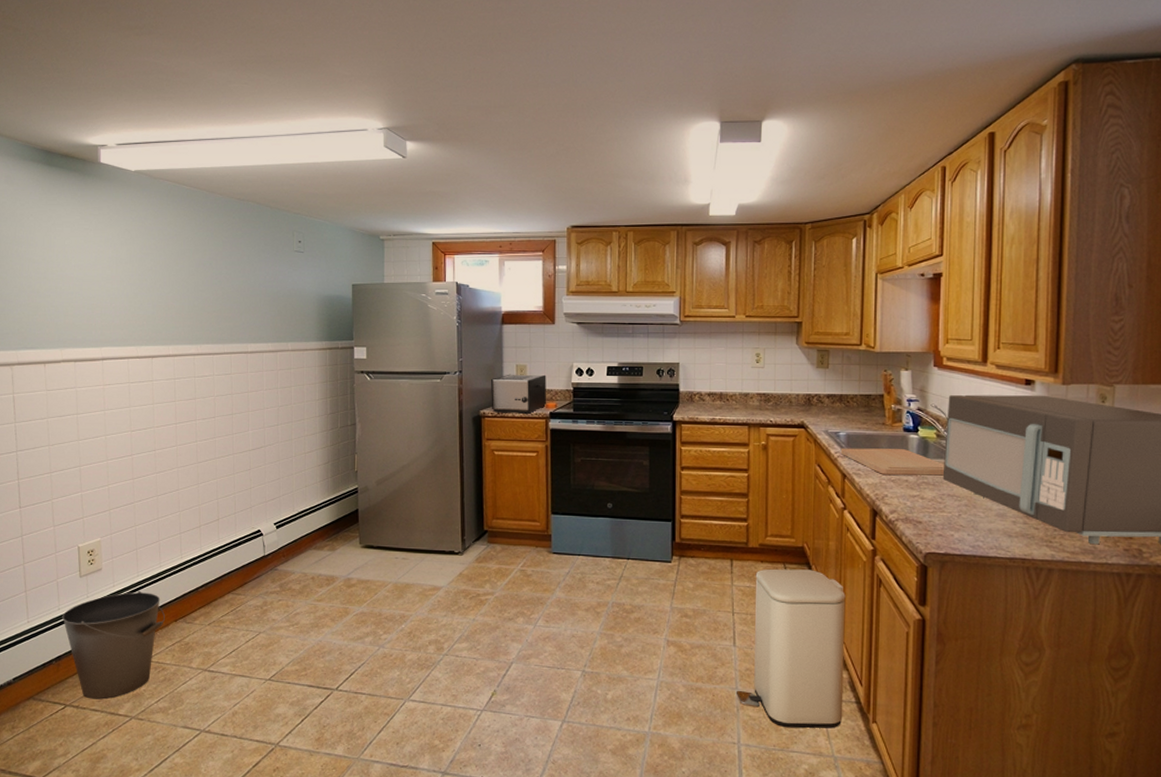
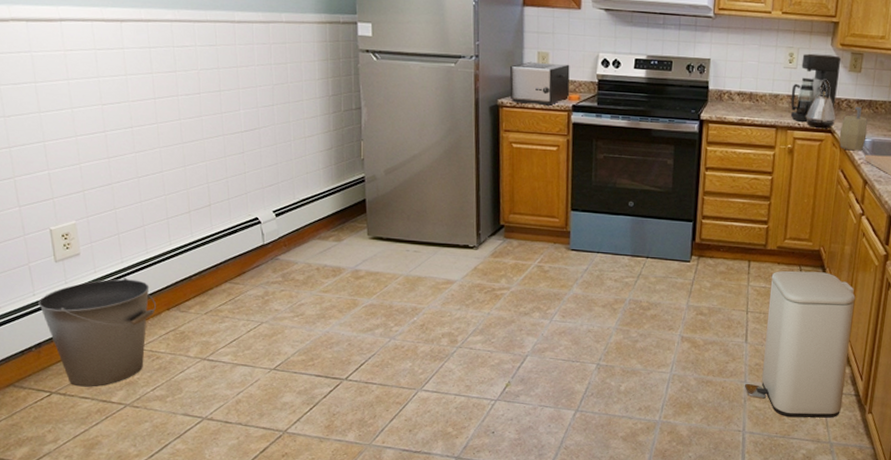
coffee maker: none [760,353,808,419] -> present [790,53,842,123]
kettle: none [777,377,808,424] -> present [805,80,836,128]
soap dispenser: none [812,401,841,445] -> present [839,106,868,151]

